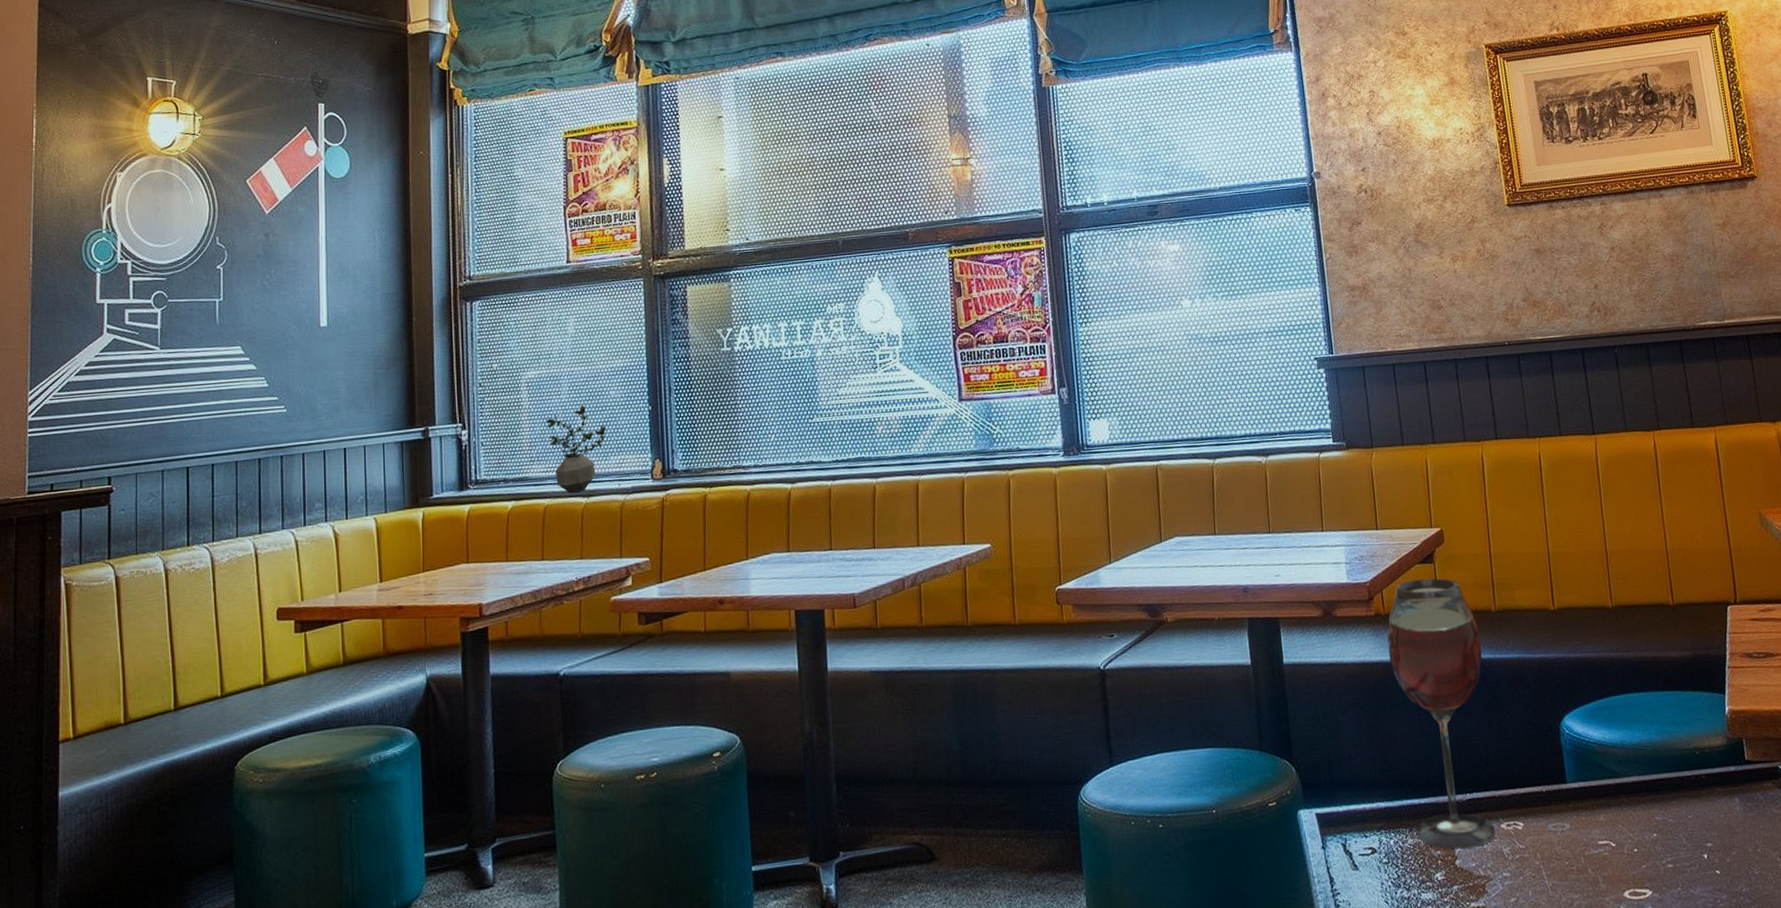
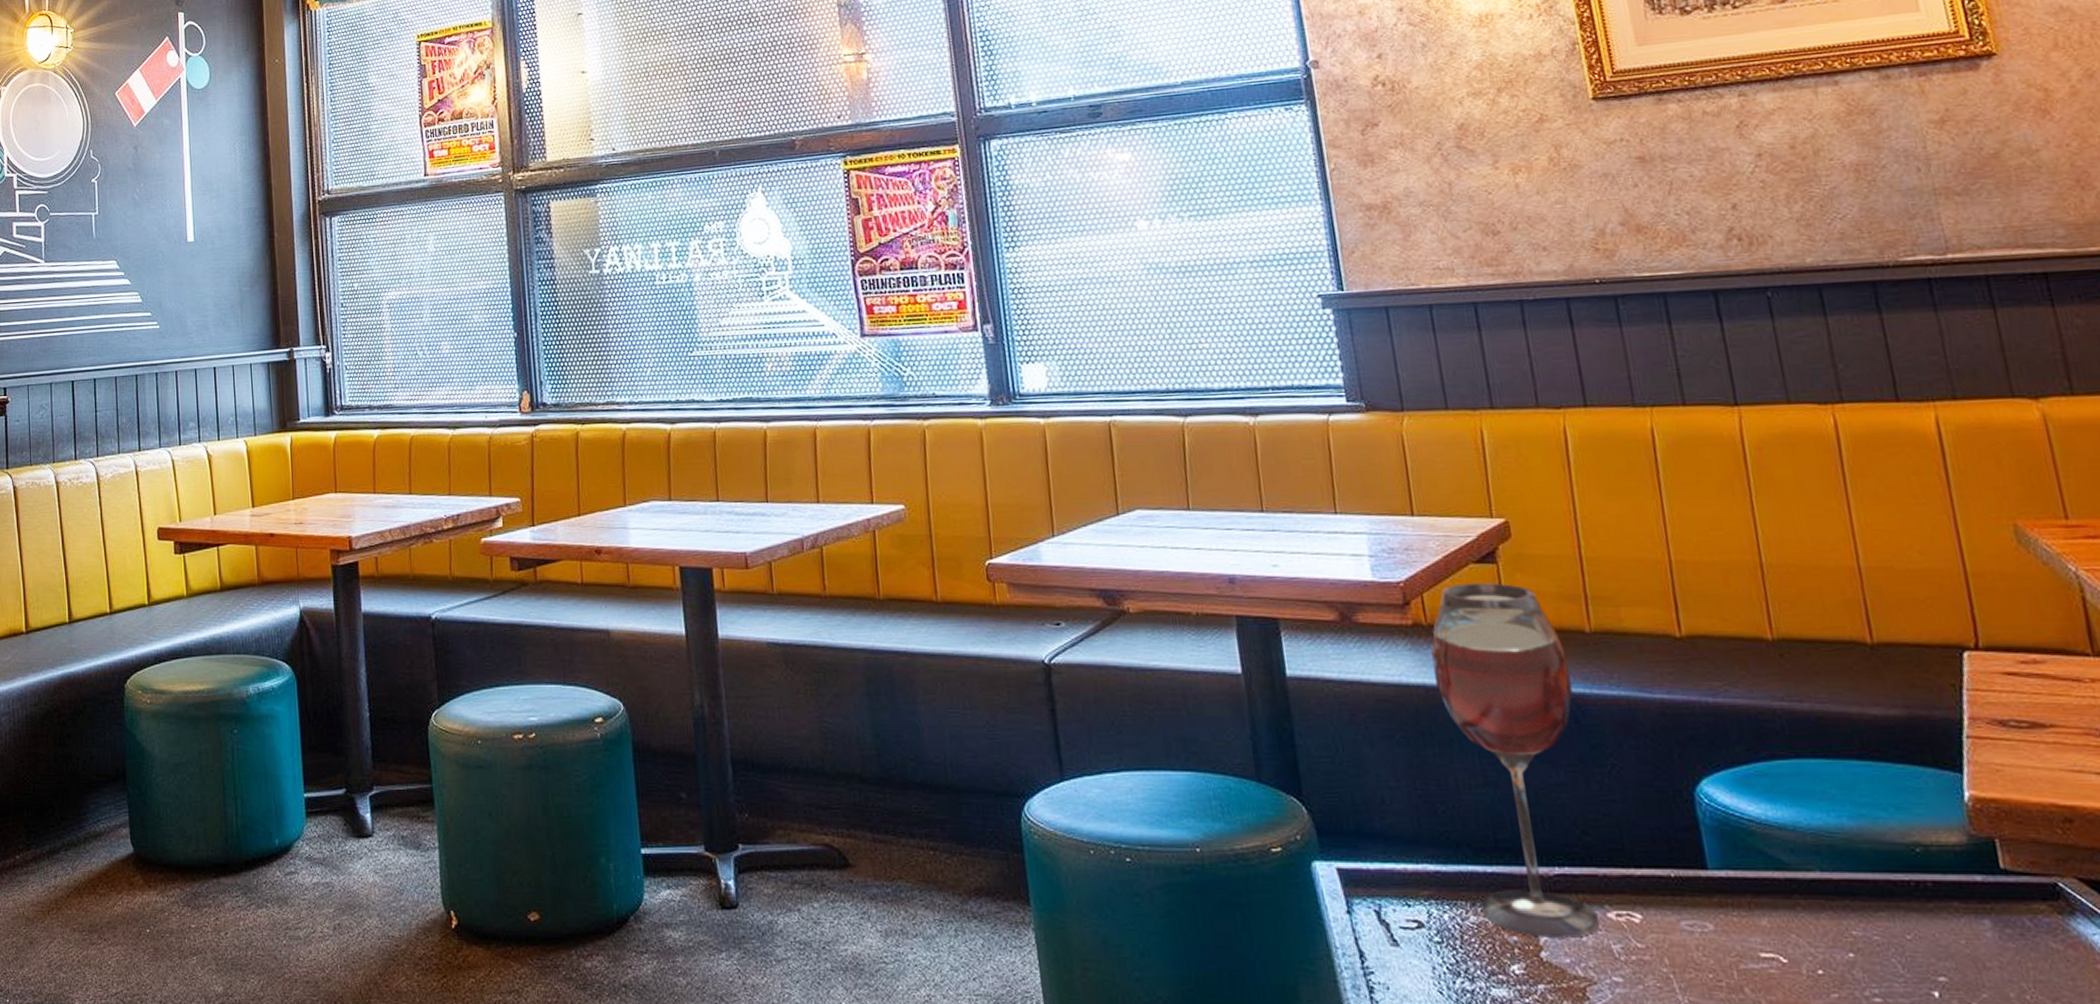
potted plant: present [545,405,606,494] -> none [408,329,471,425]

